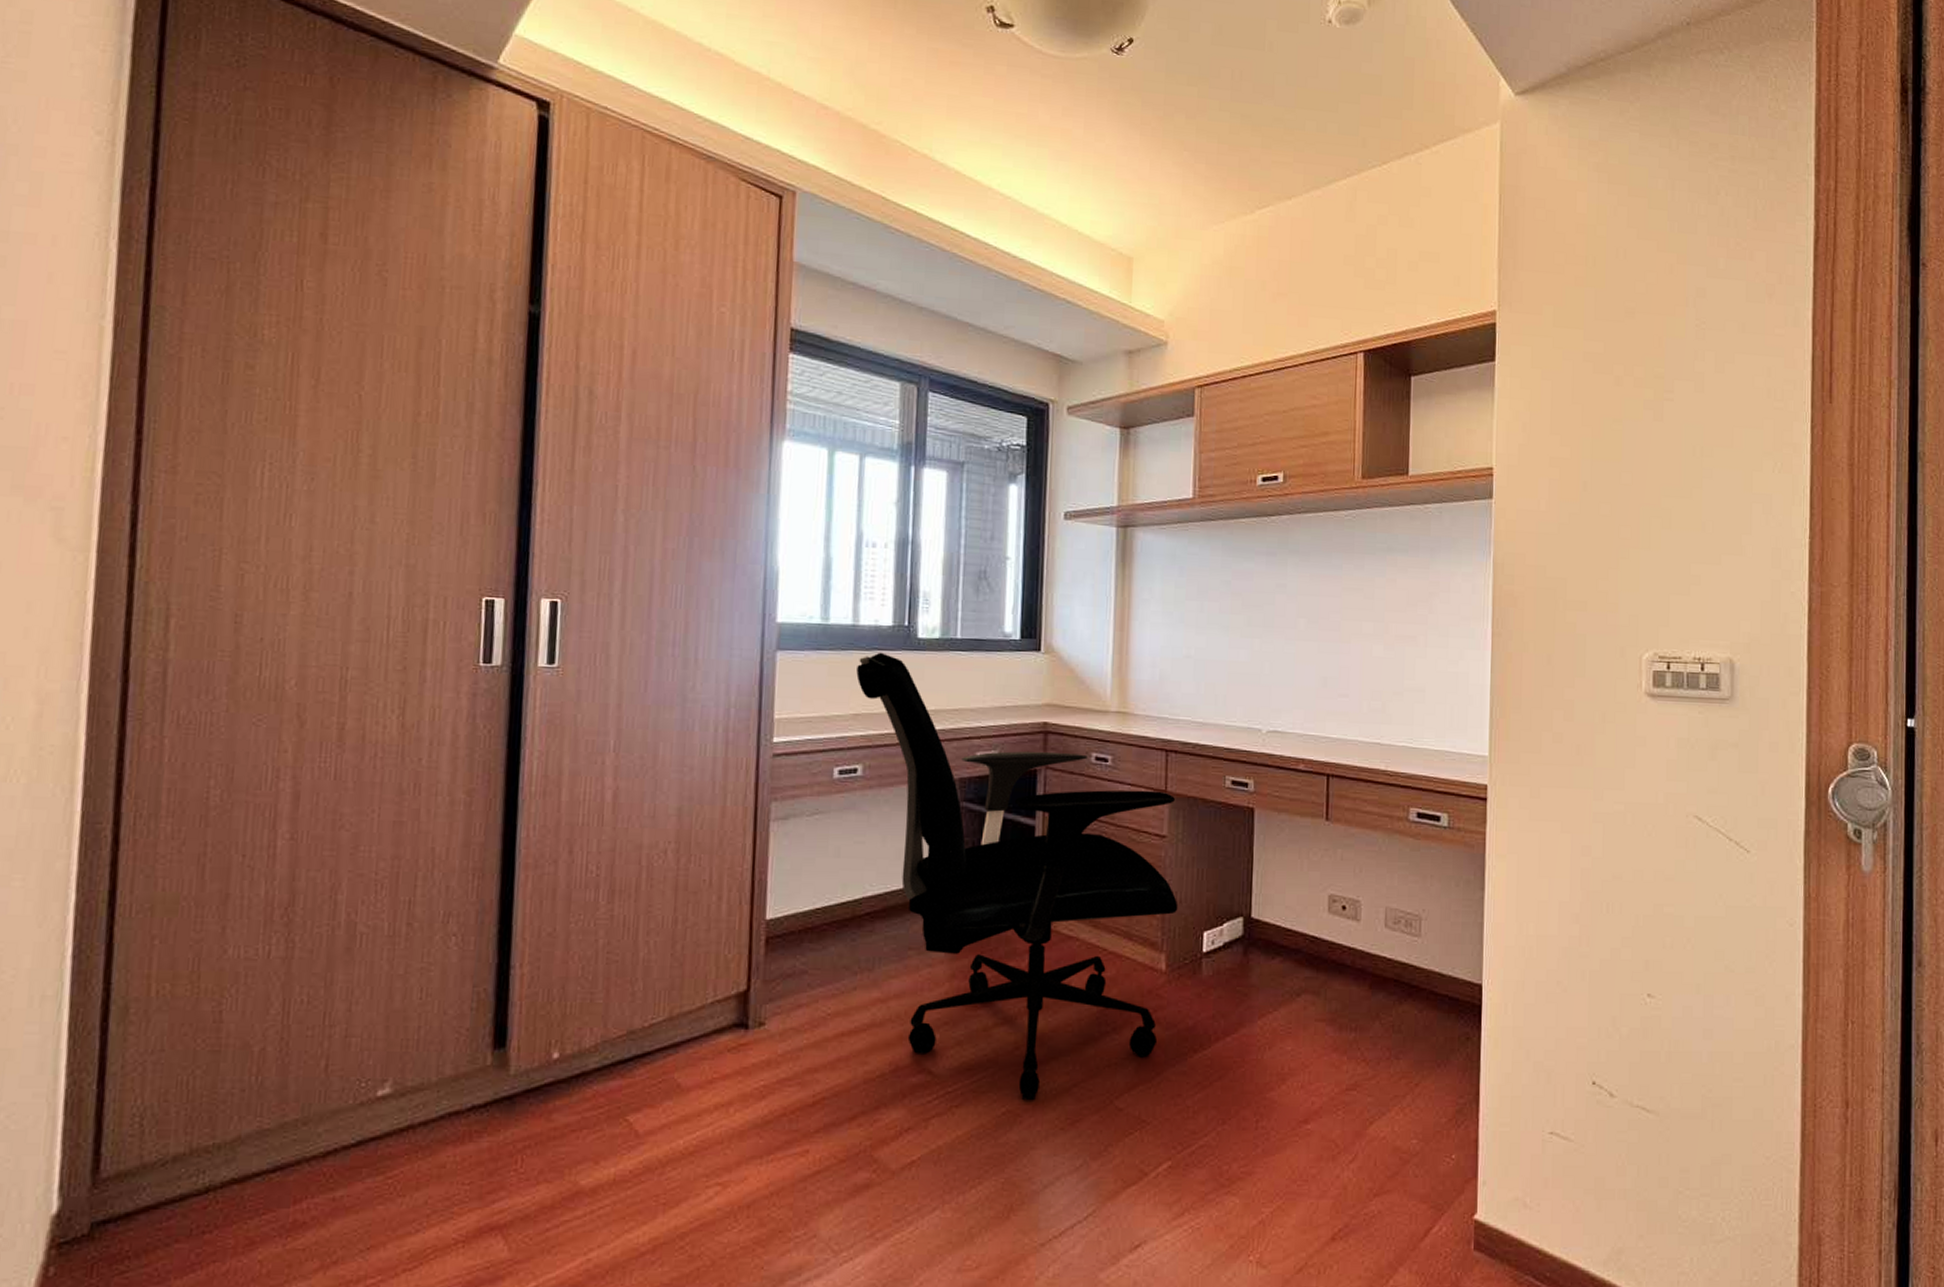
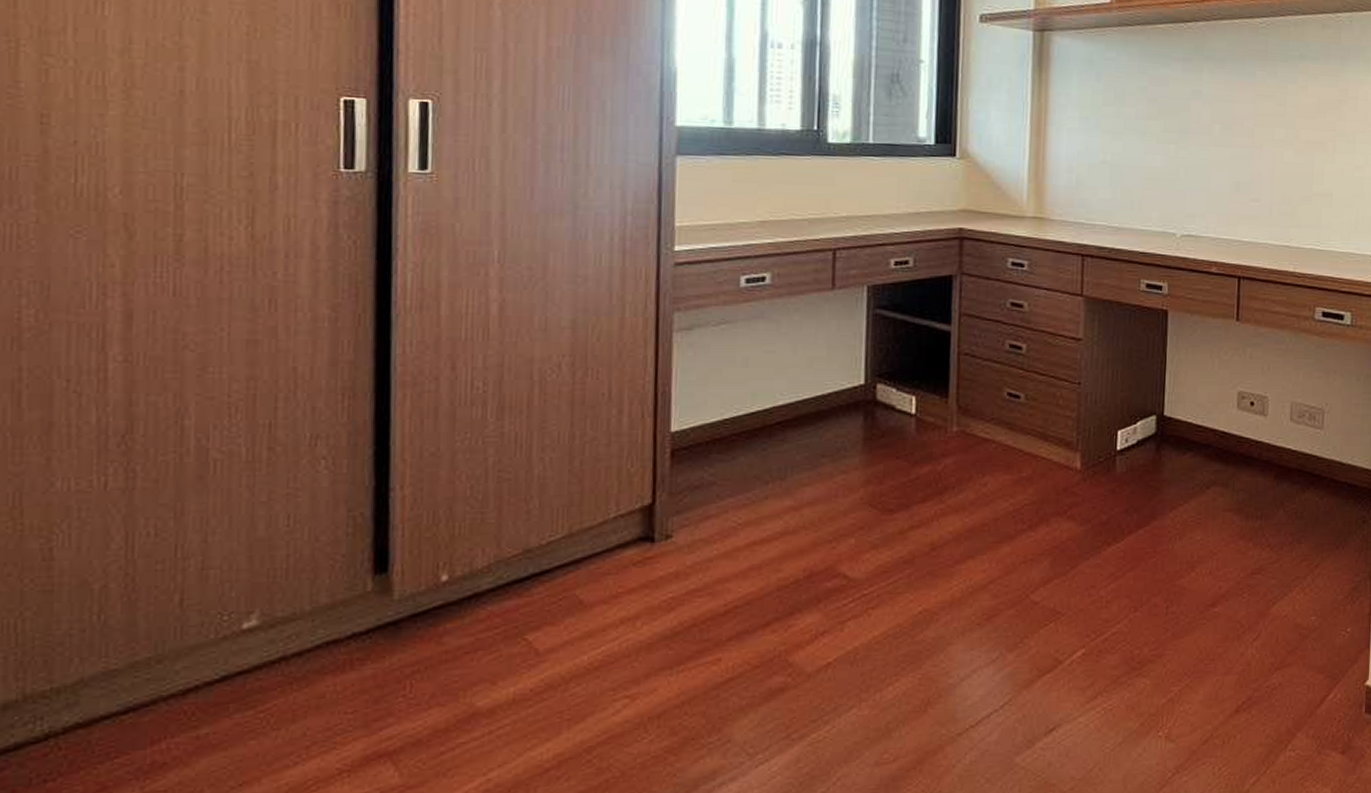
office chair: present [856,652,1178,1099] -> none [763,157,1093,598]

